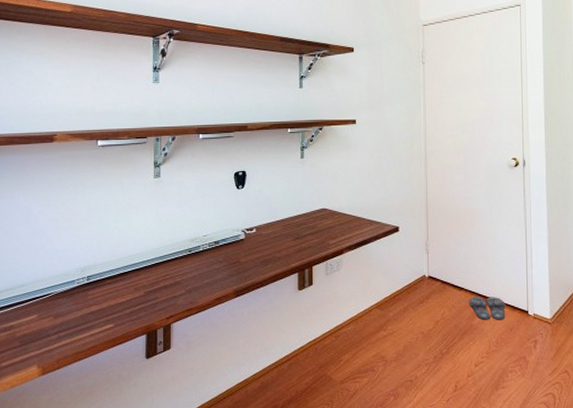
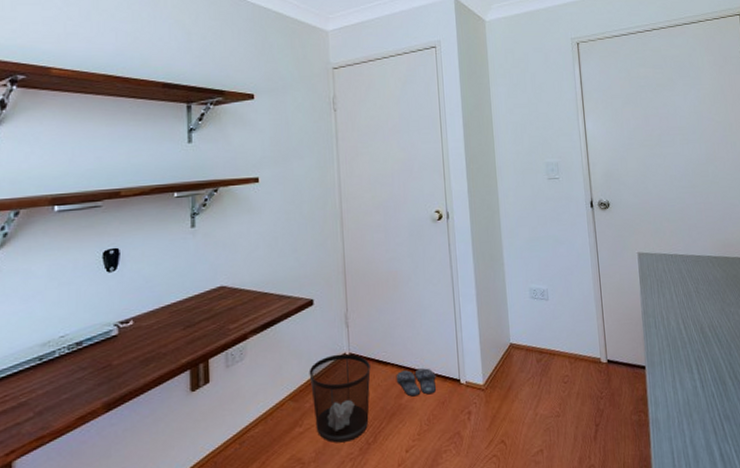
waste bin: none [393,275,446,349] -> present [309,353,371,443]

